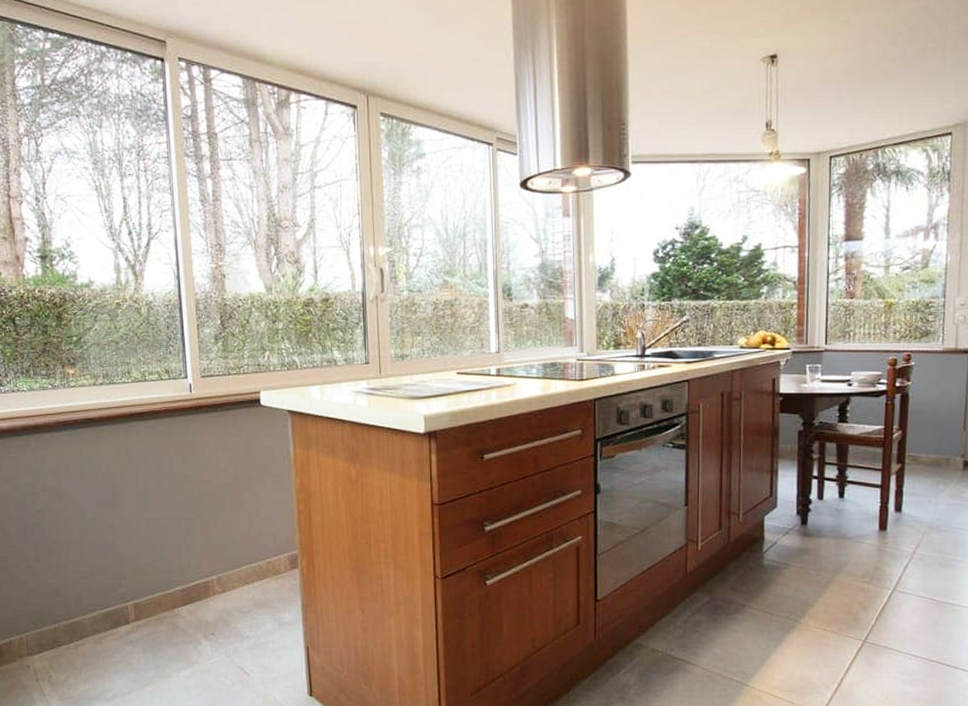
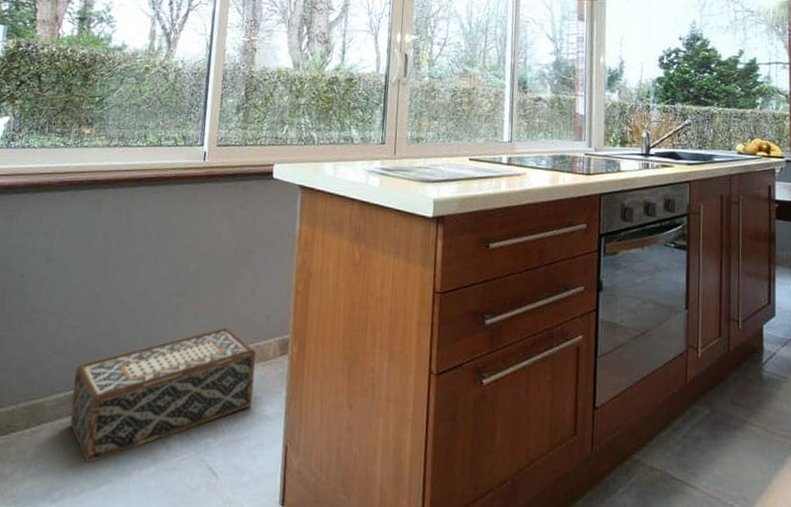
woven basket: none [104,547,270,668] -> present [70,327,256,463]

